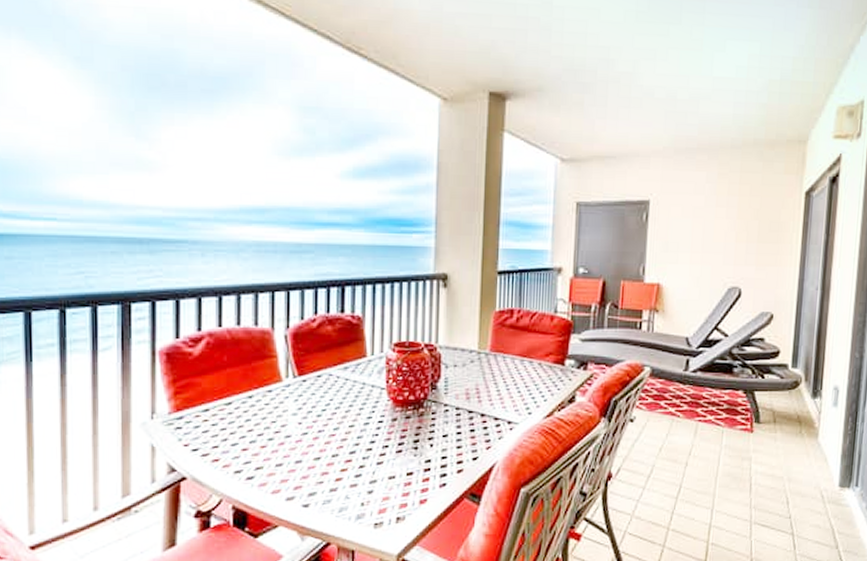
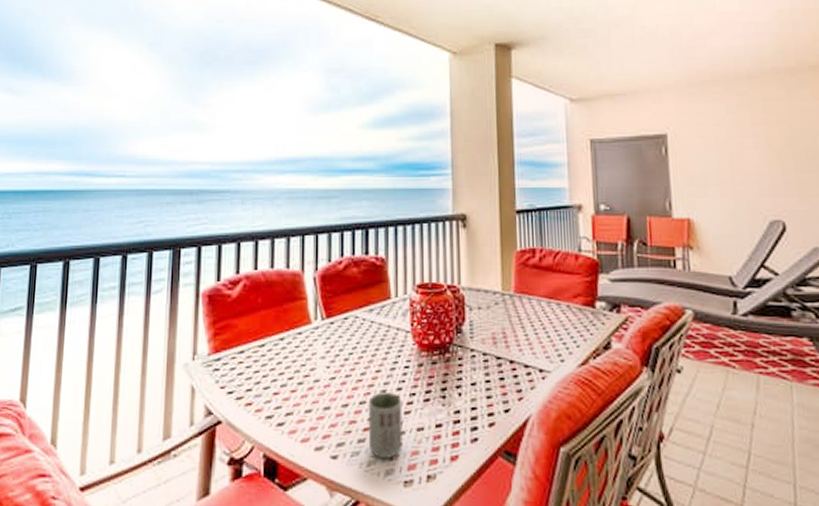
cup: none [340,446,375,506] -> present [368,392,403,460]

